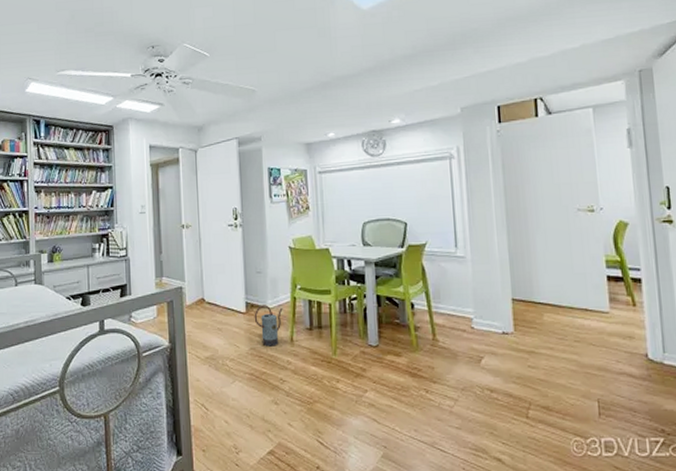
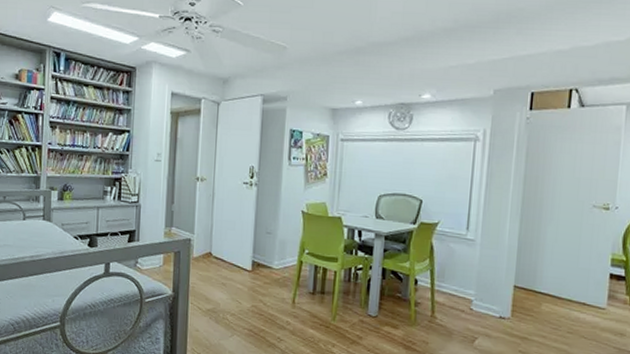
watering can: present [254,305,283,347] -> none [259,265,288,306]

